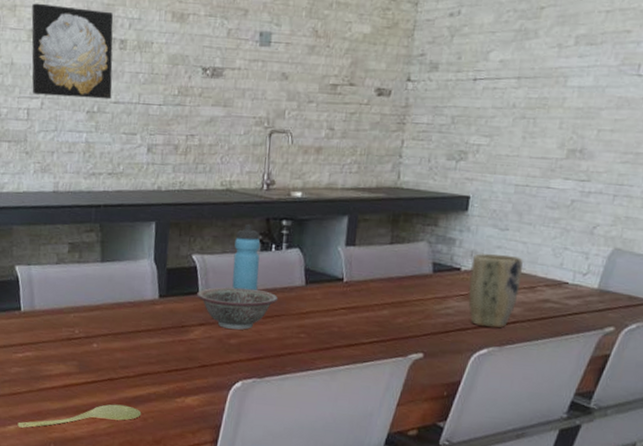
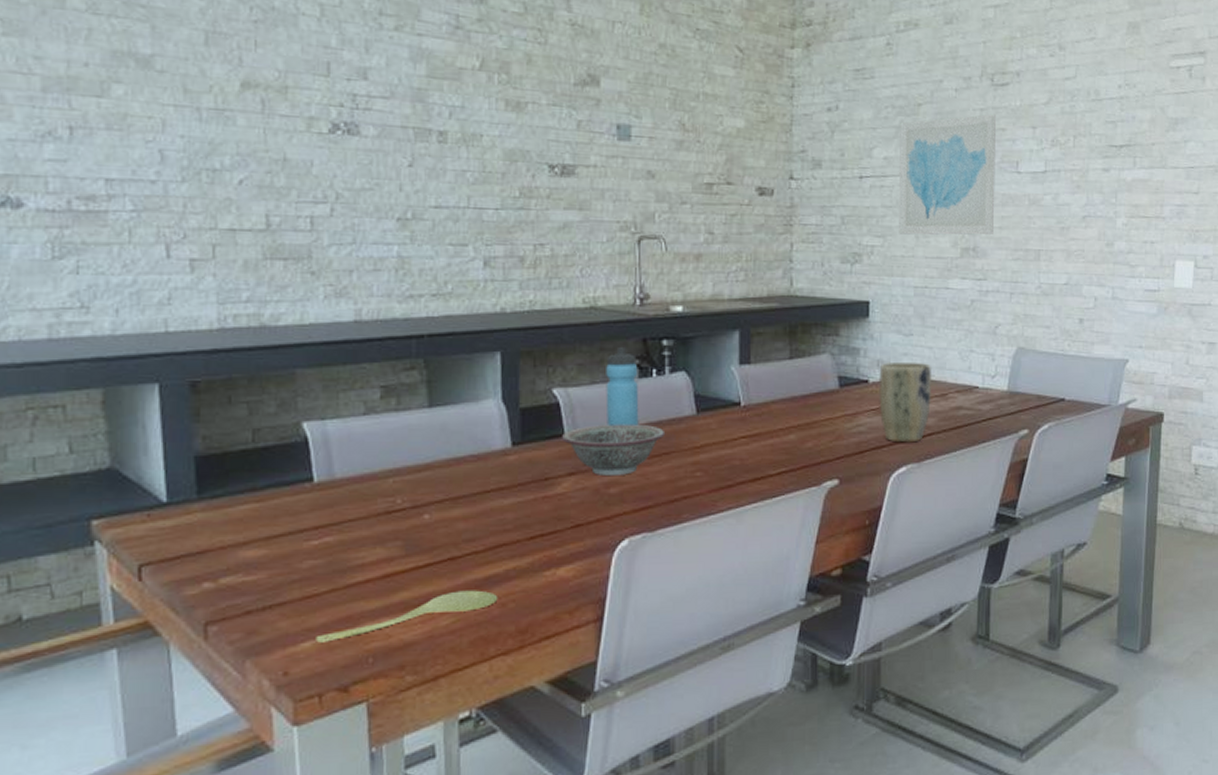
wall art: present [31,3,114,100] -> none [311,84,431,203]
wall art: none [506,15,623,138] -> present [899,113,997,236]

